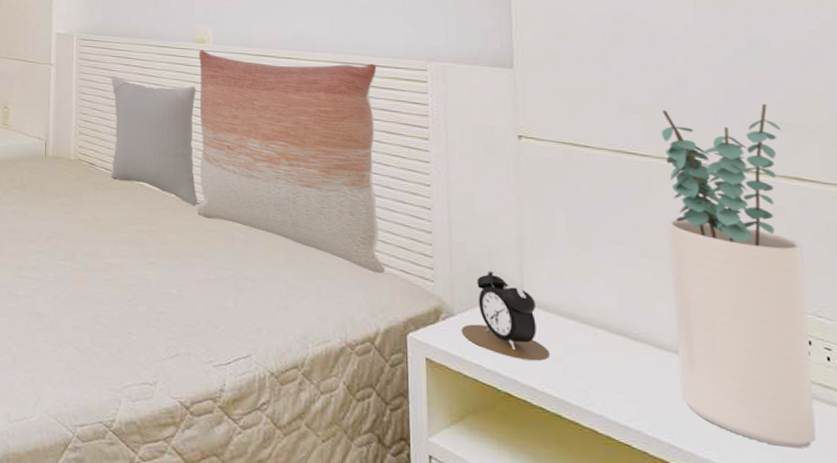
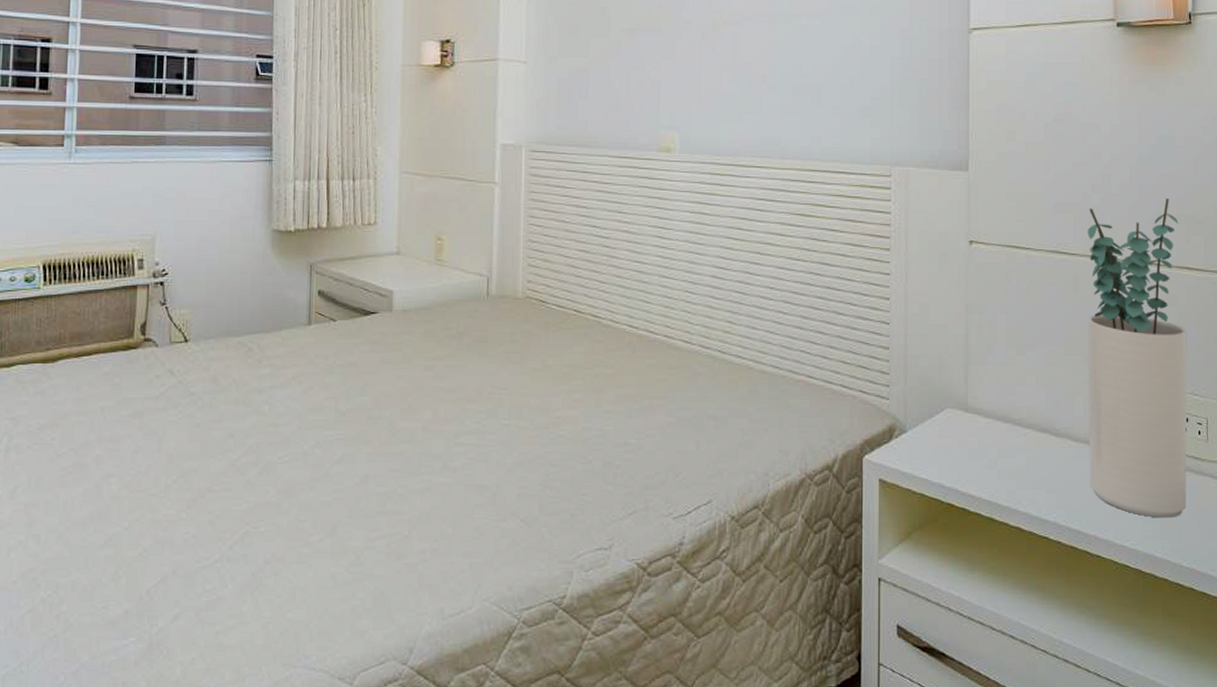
pillow: present [111,75,197,206] -> none [565,194,660,341]
pillow: present [197,50,385,274] -> none [659,160,844,397]
alarm clock: present [461,271,551,361] -> none [911,382,987,468]

